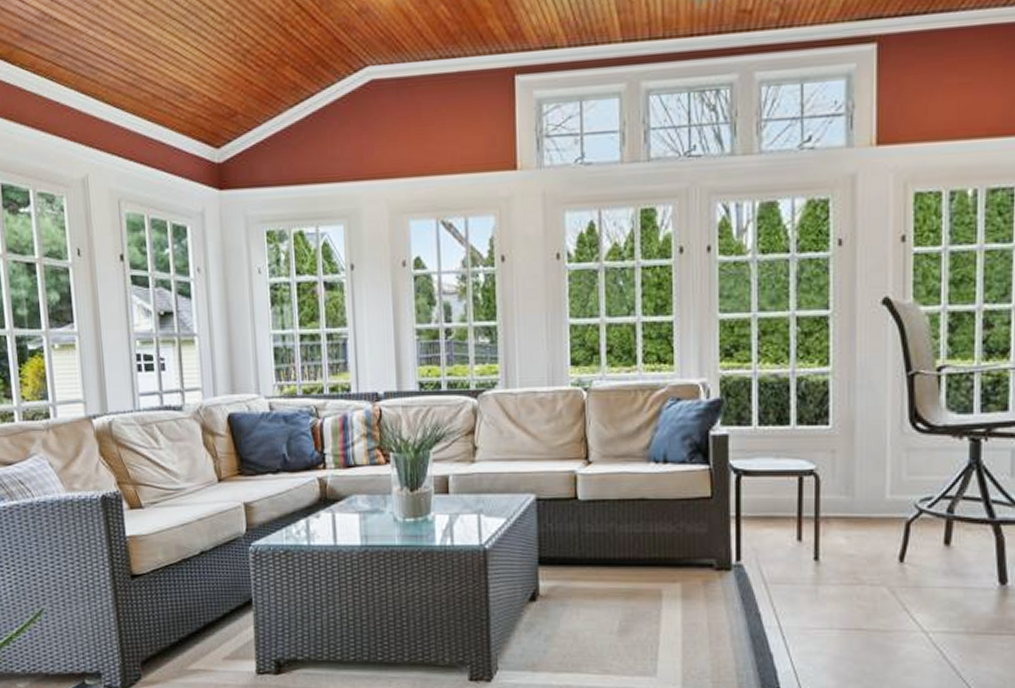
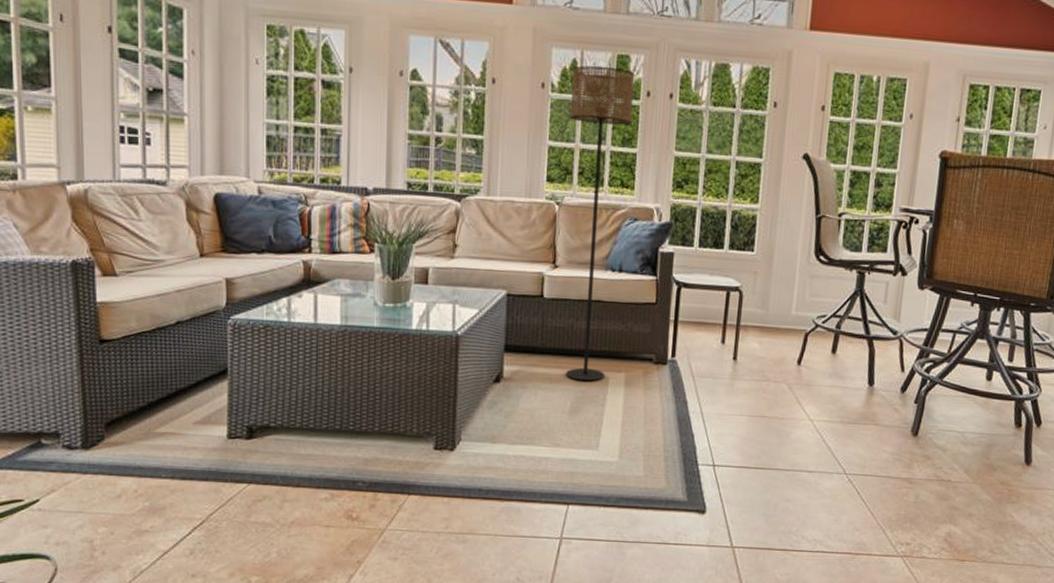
floor lamp: none [591,224,664,595] -> present [566,65,635,382]

